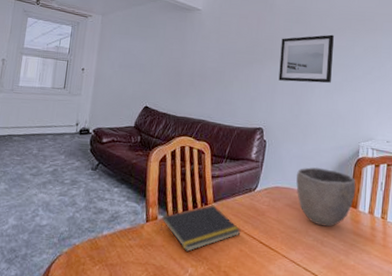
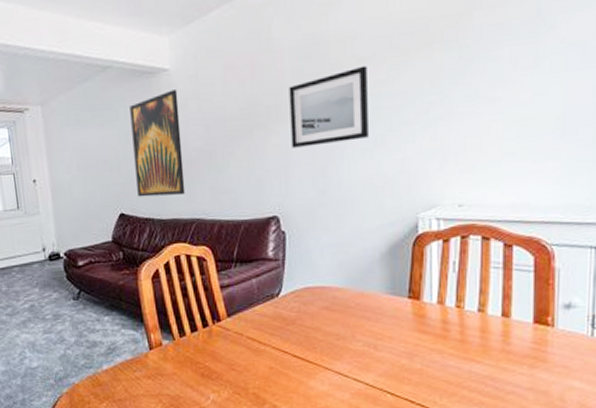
notepad: present [159,205,241,252] -> none [167,320,268,376]
wall art: none [161,24,205,101] -> present [130,89,186,198]
bowl: present [296,167,356,227] -> none [332,255,417,327]

